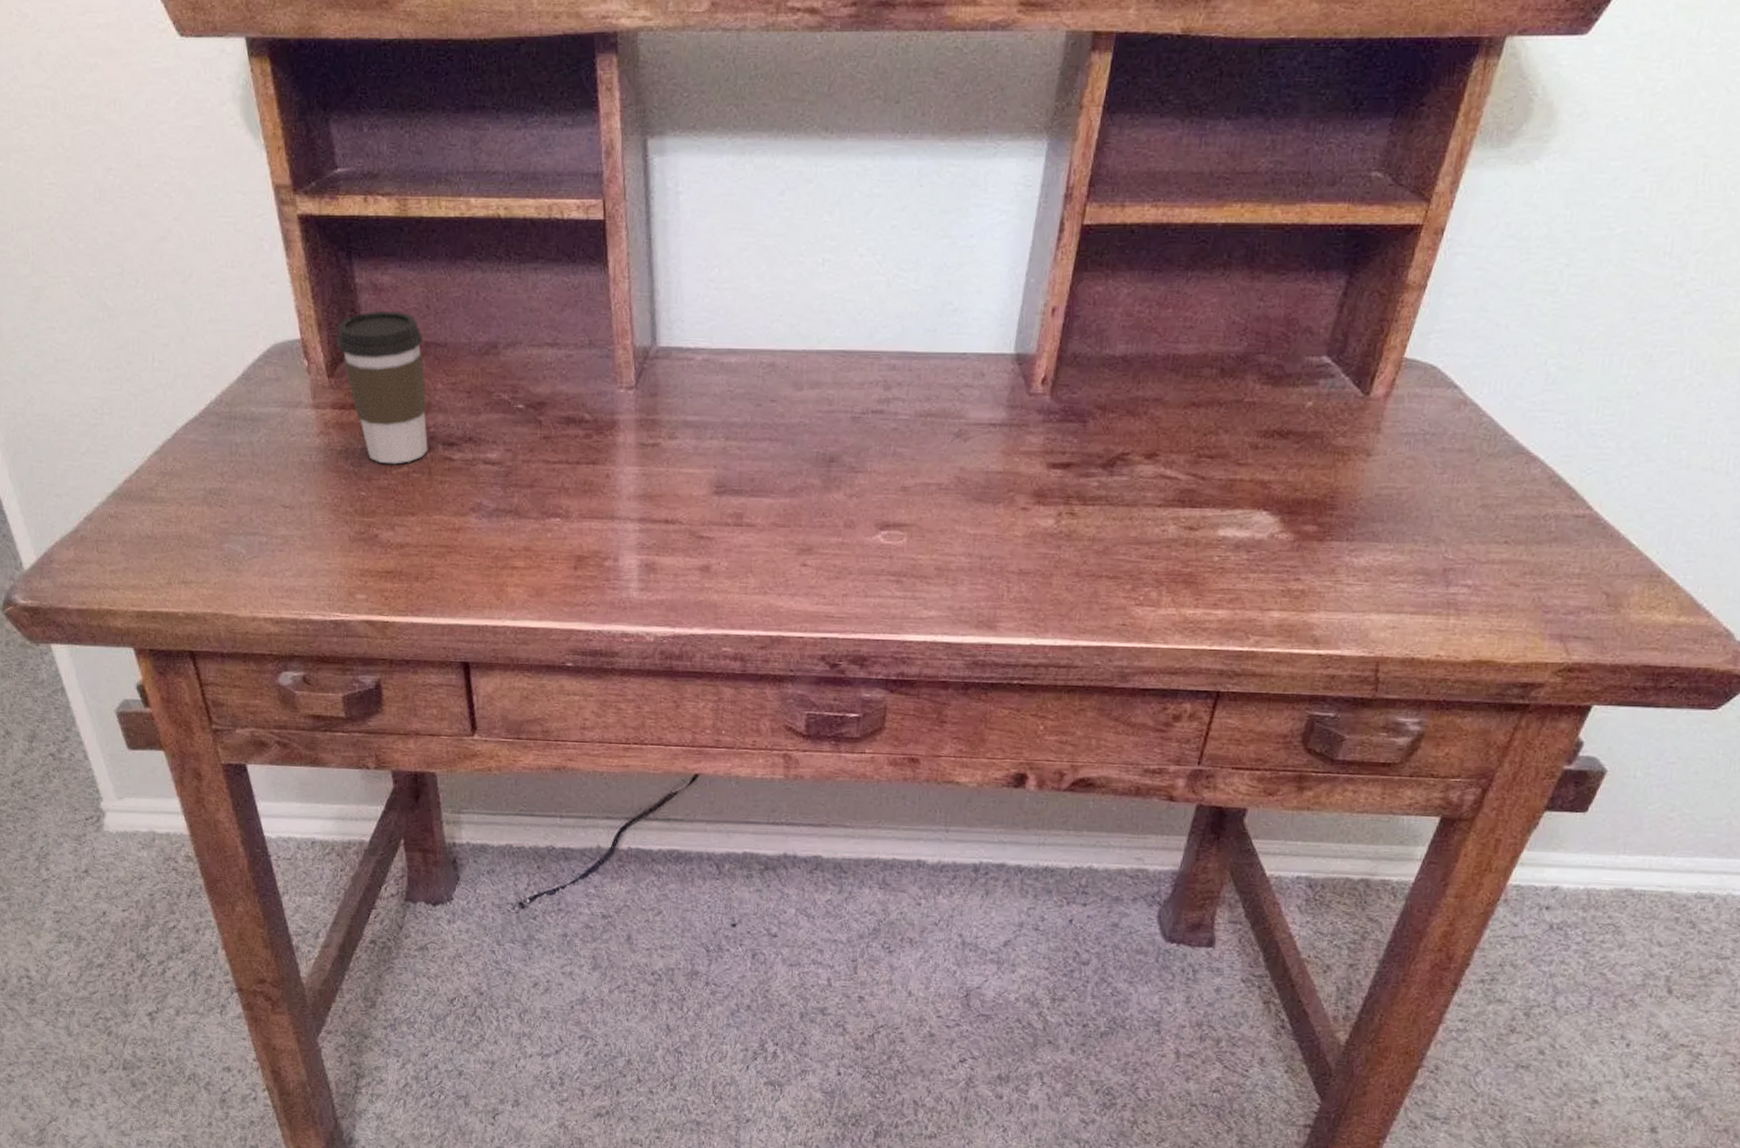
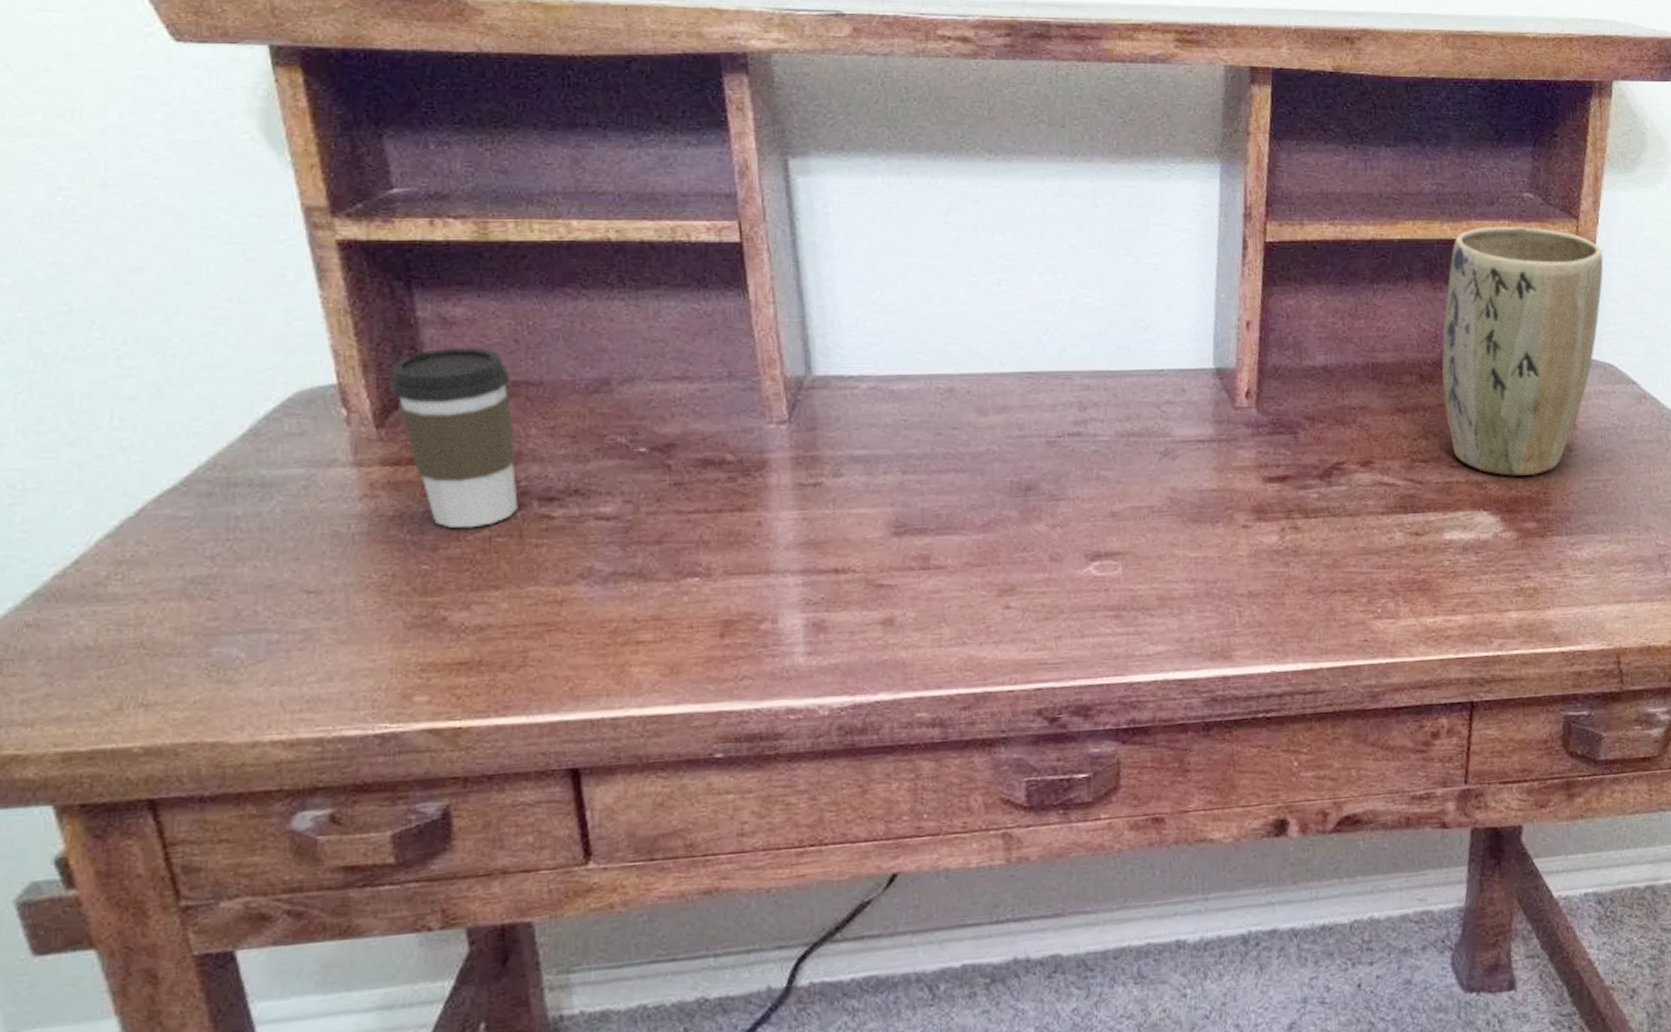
plant pot: none [1240,211,1451,478] -> present [1442,227,1604,476]

